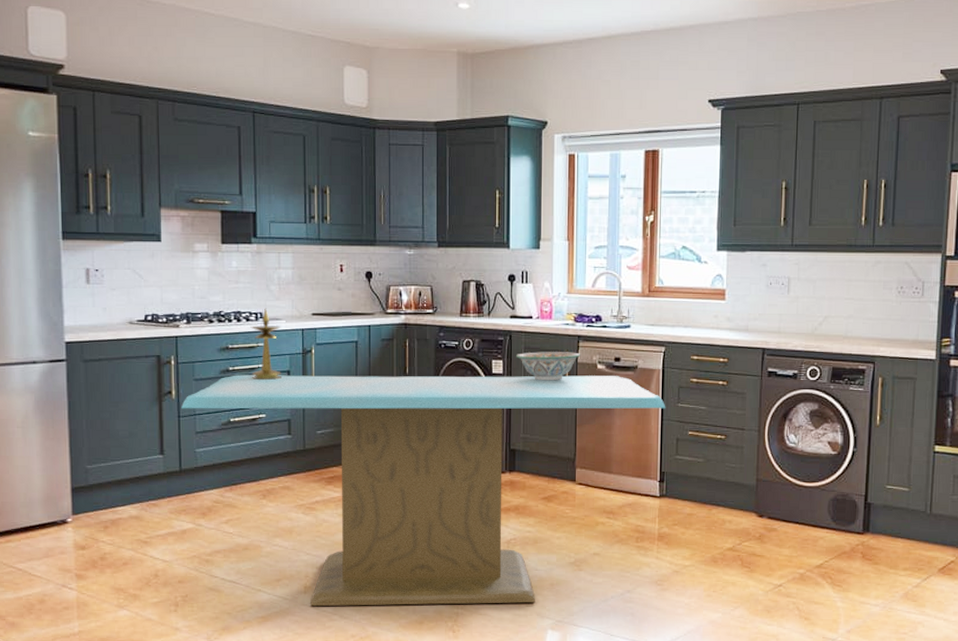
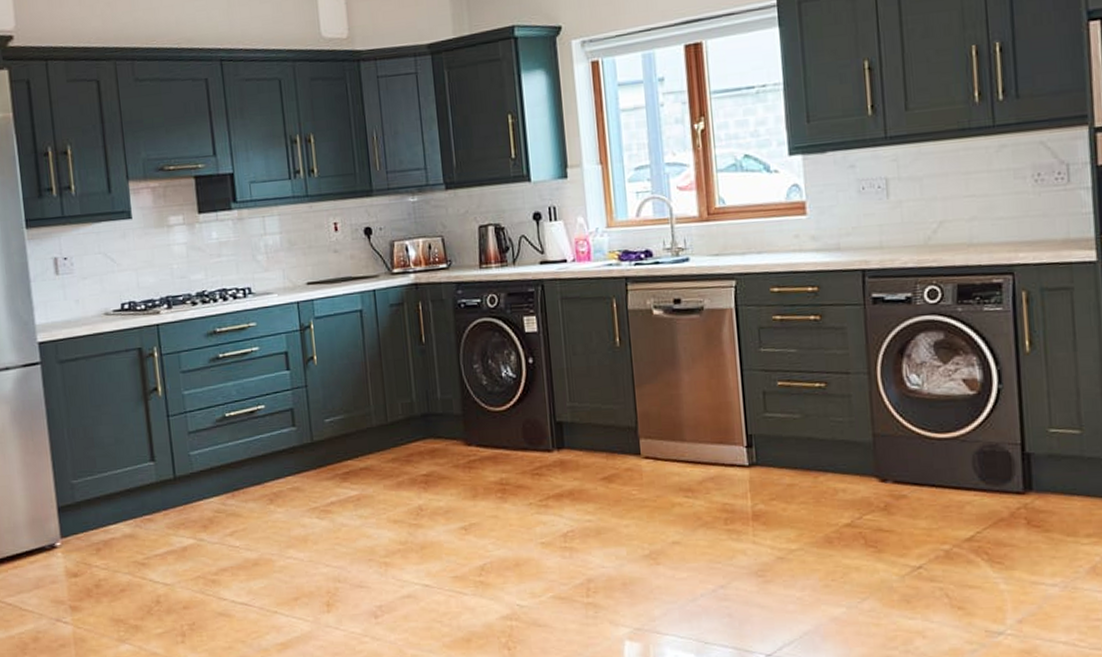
dining table: present [181,375,666,607] -> none [169,321,745,628]
candlestick: present [250,308,281,381] -> none [238,282,279,366]
decorative bowl: present [516,352,581,381] -> none [552,297,631,337]

